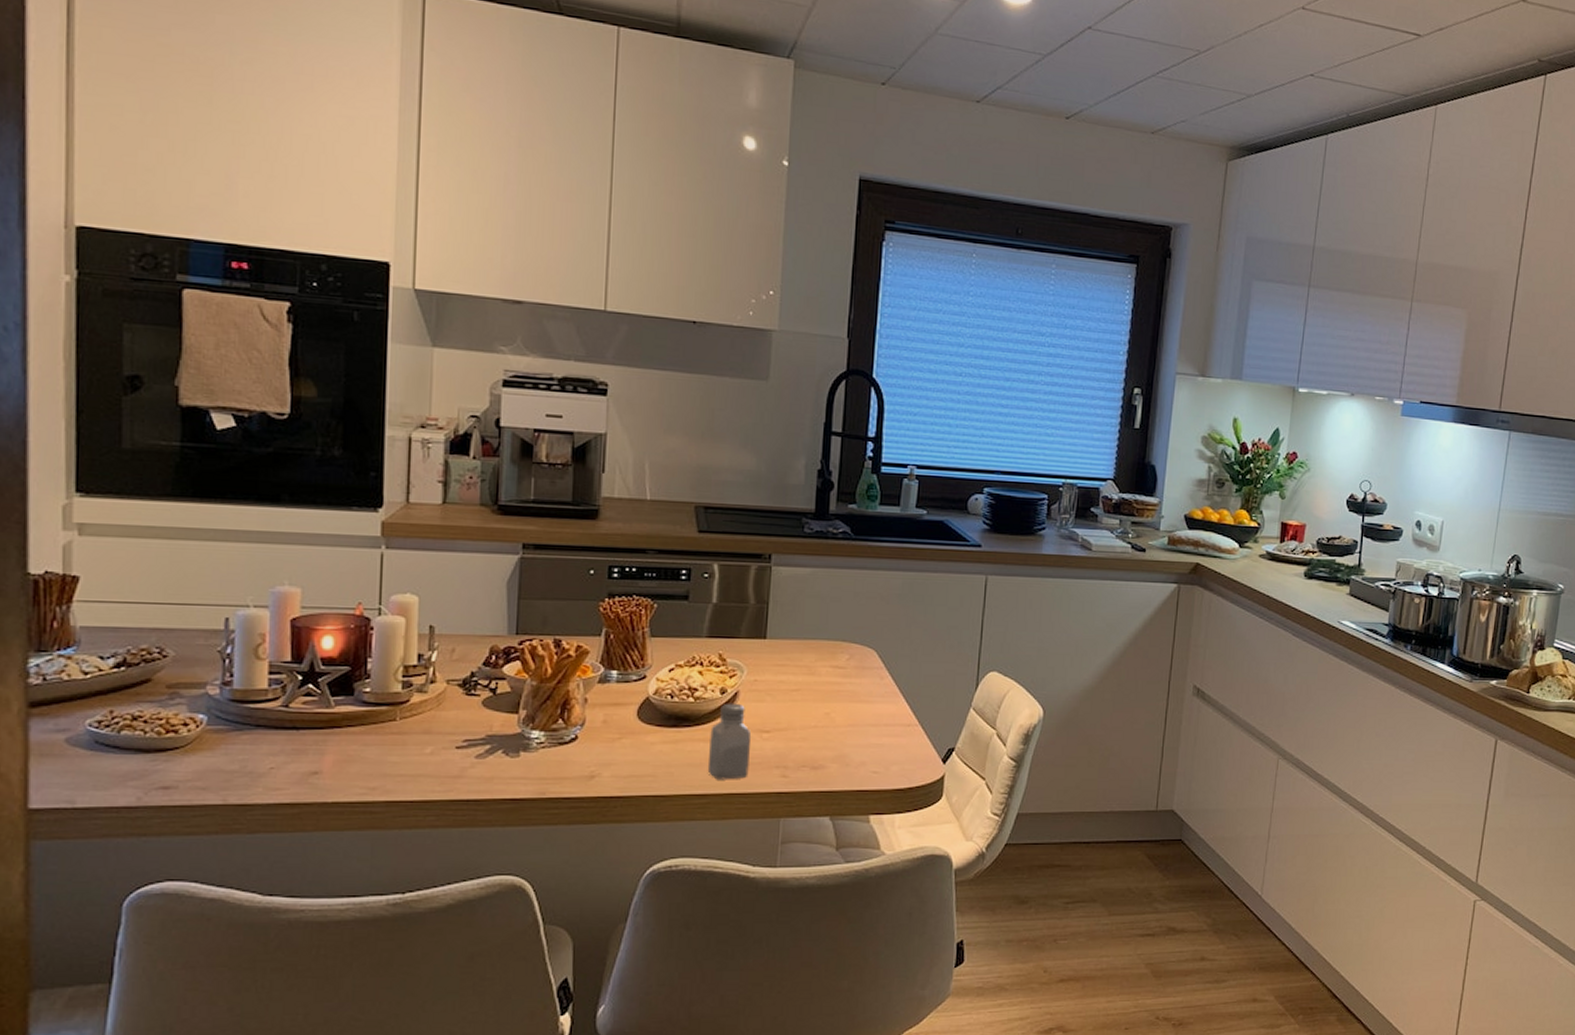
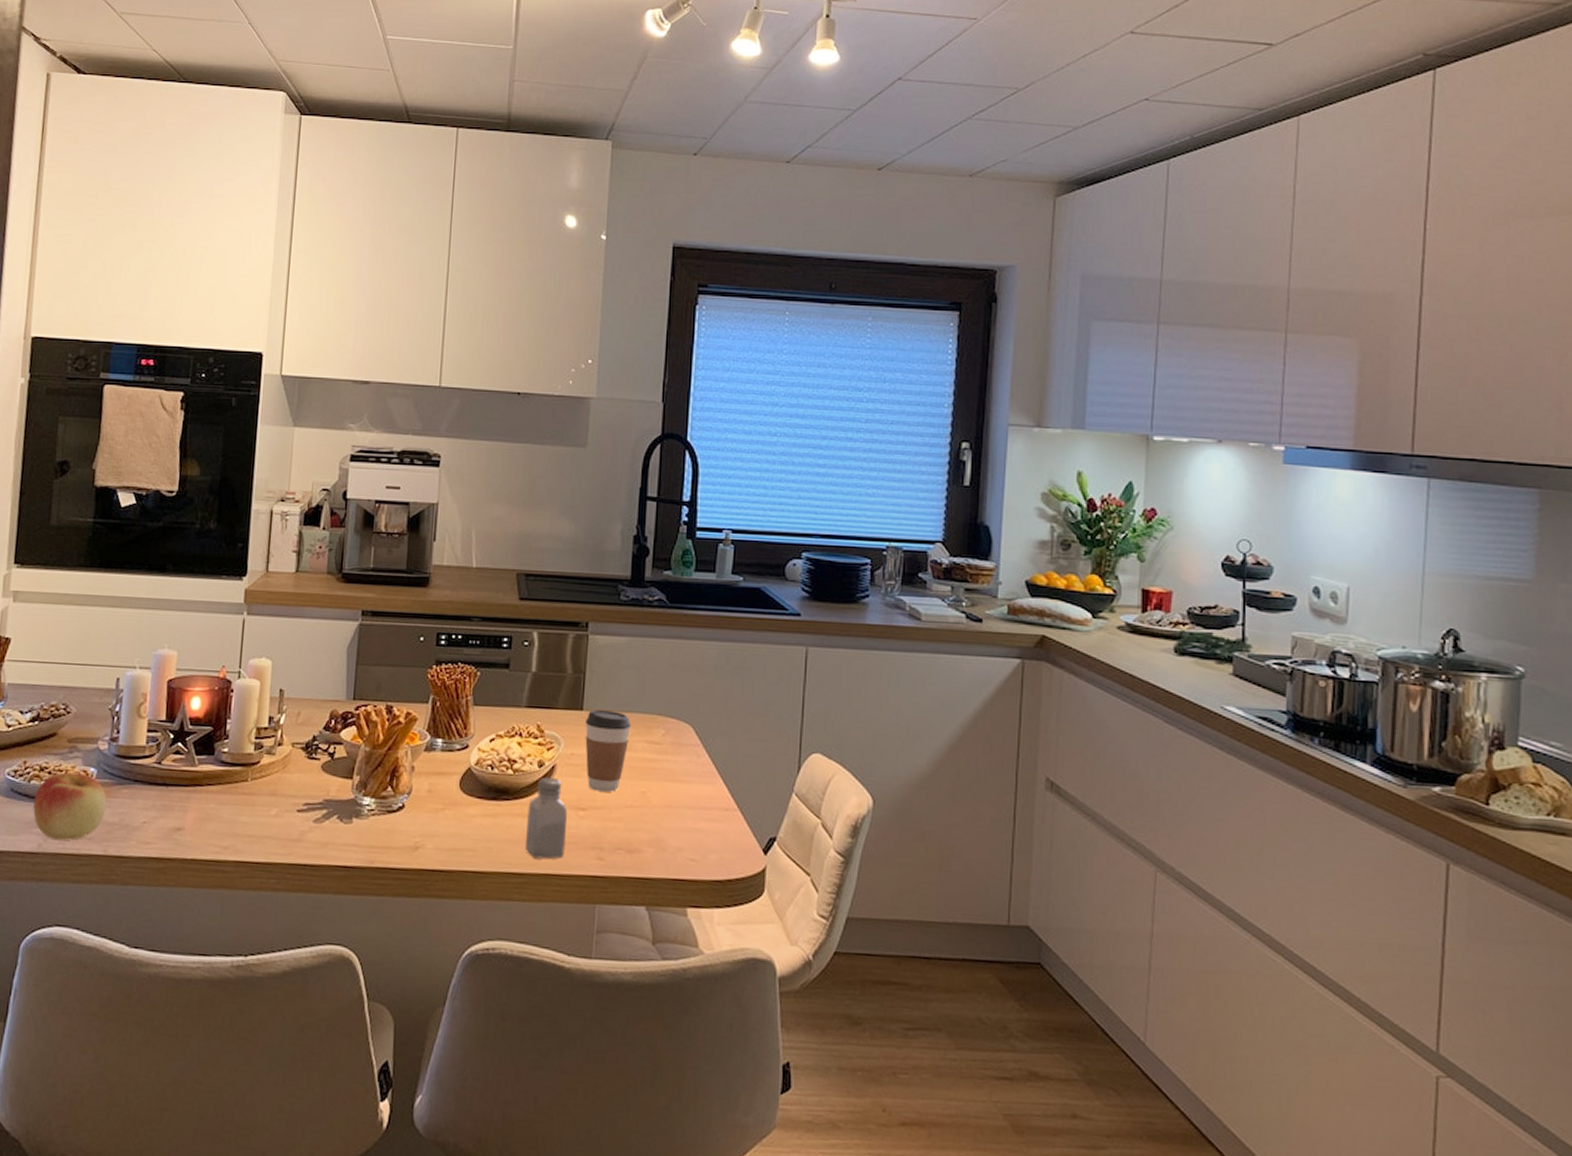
apple: none [127,720,223,792] -> present [33,772,107,840]
coffee cup: none [768,637,815,714] -> present [584,709,631,792]

